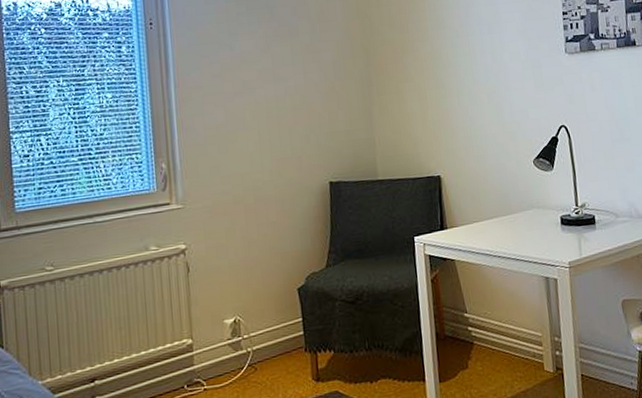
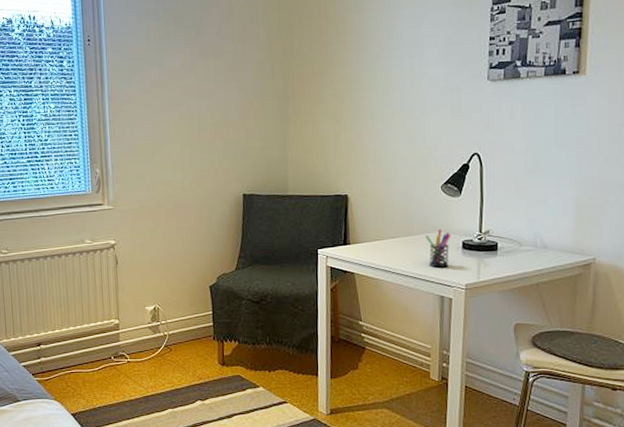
pen holder: none [523,206,550,247] -> present [425,229,451,268]

